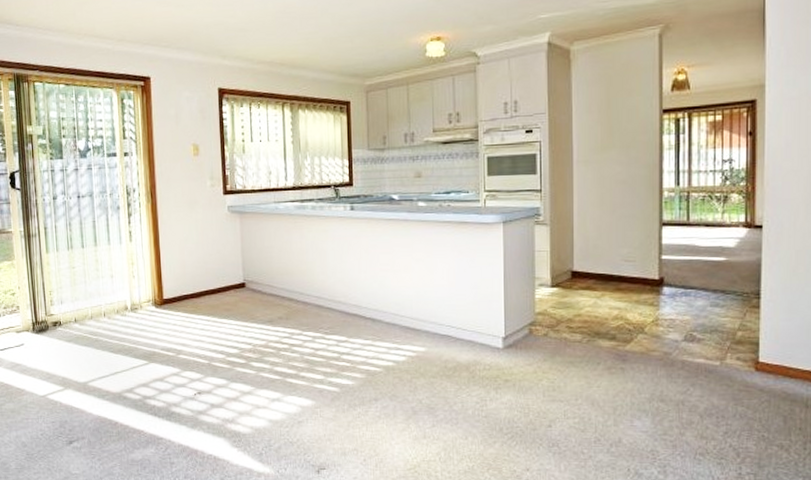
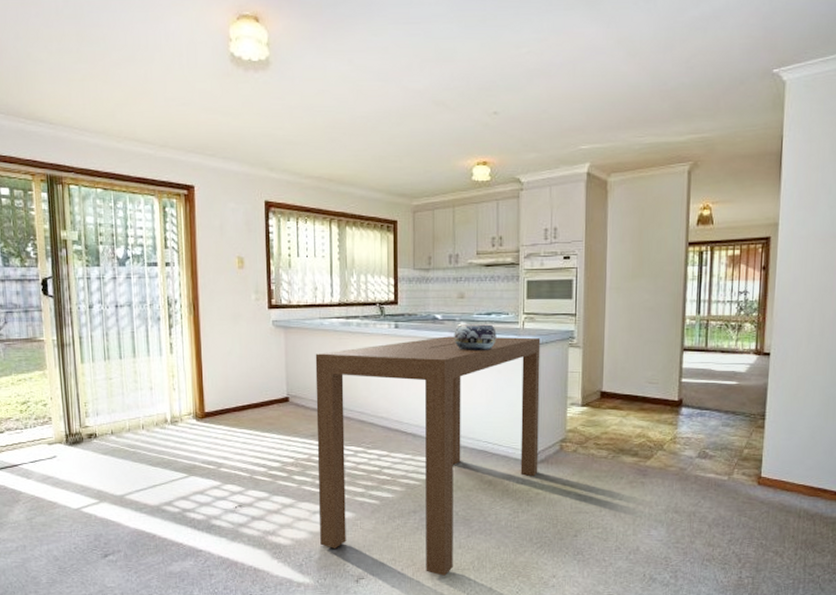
dining table: none [271,215,506,467] -> present [315,336,541,576]
decorative bowl: none [412,202,457,231] -> present [454,323,497,350]

